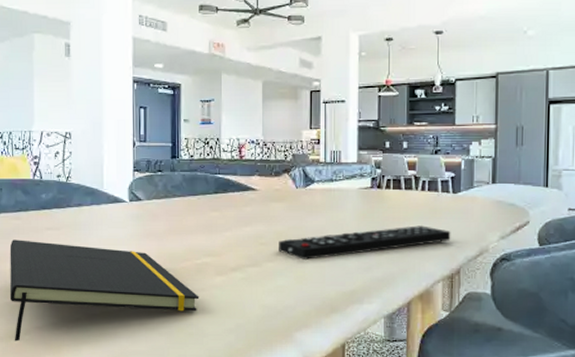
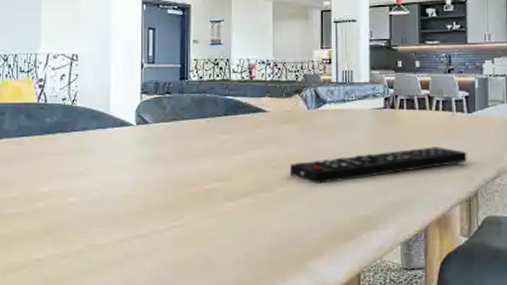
notepad: present [9,239,200,341] -> none [8,166,208,275]

